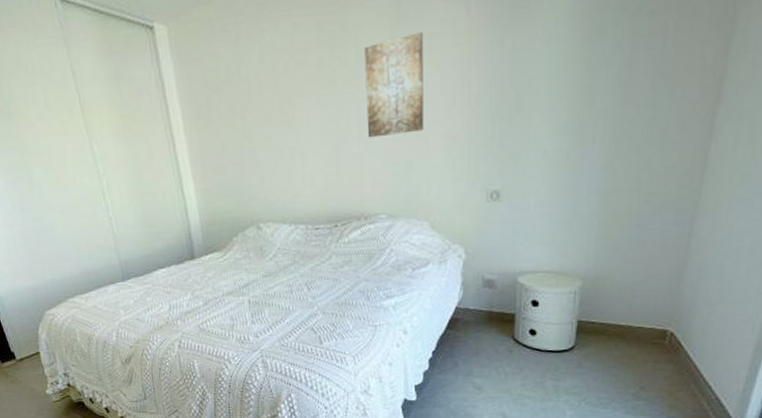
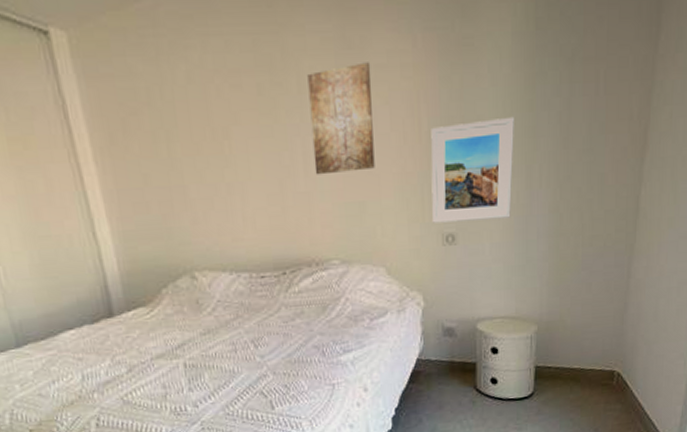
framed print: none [477,75,570,181] -> present [431,116,515,223]

